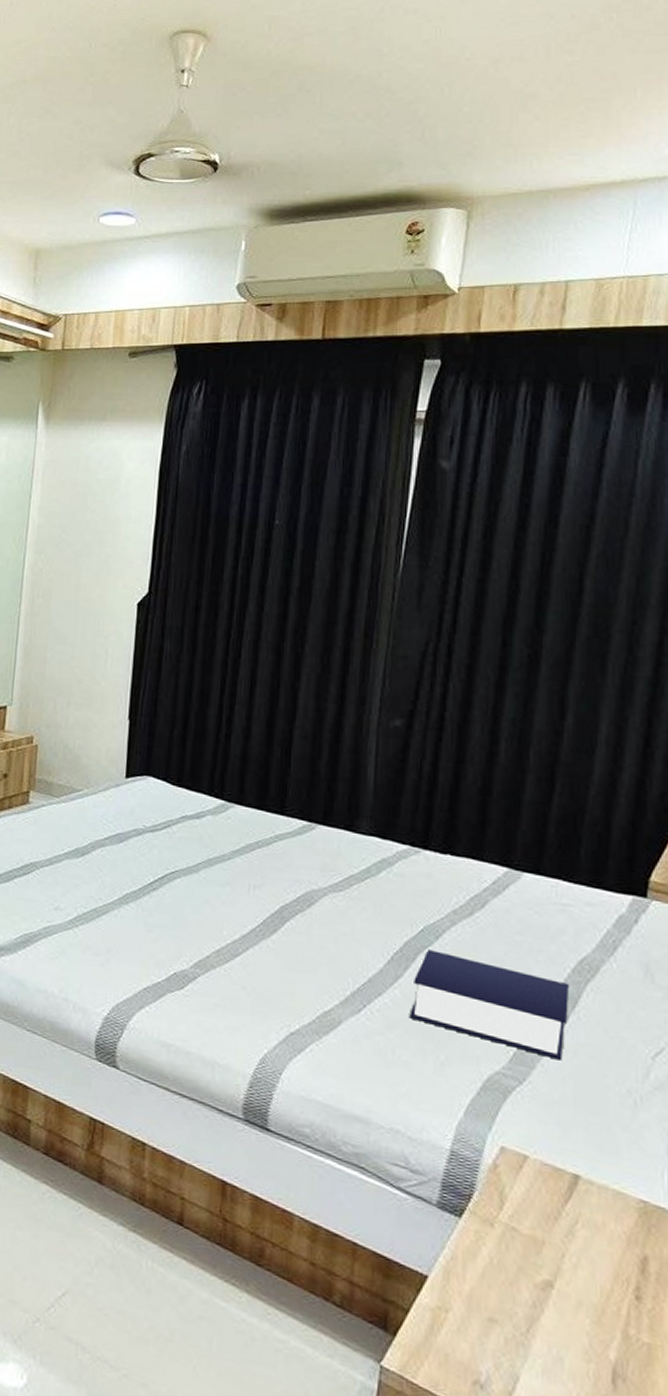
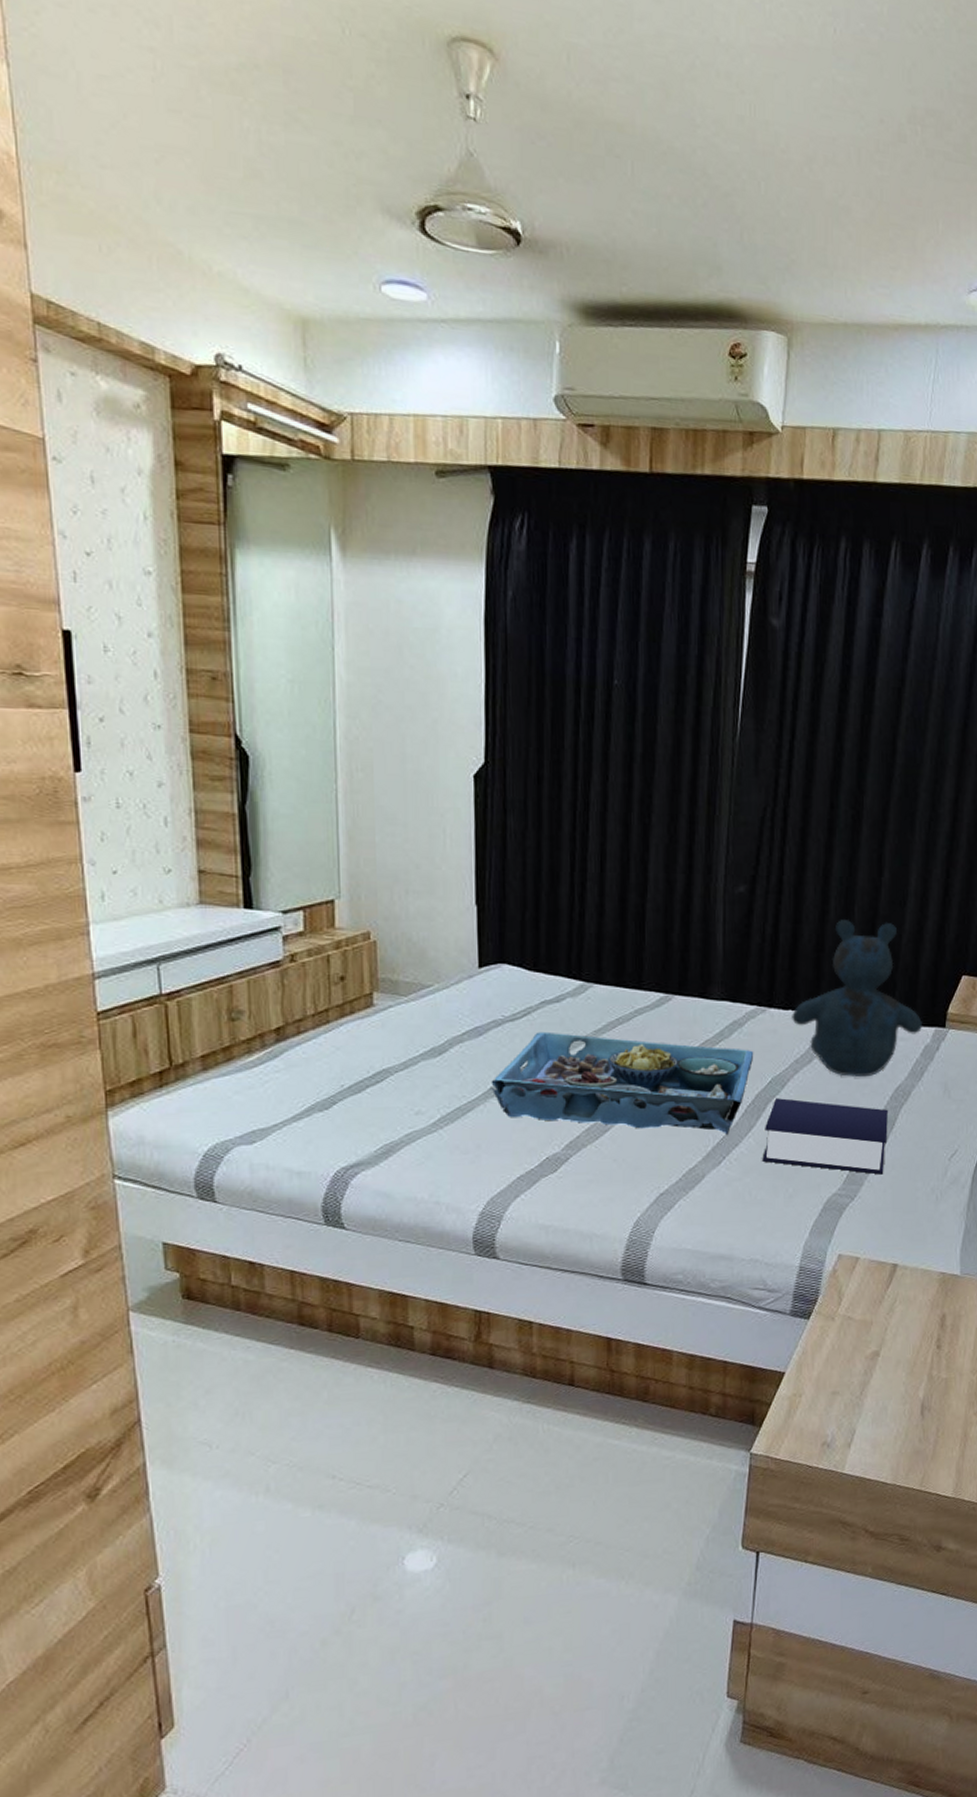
serving tray: none [126,845,405,981] -> present [491,1031,754,1134]
teddy bear: none [450,763,615,942] -> present [792,920,922,1078]

